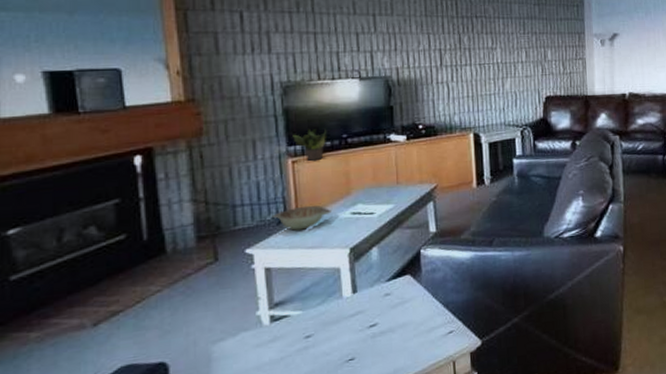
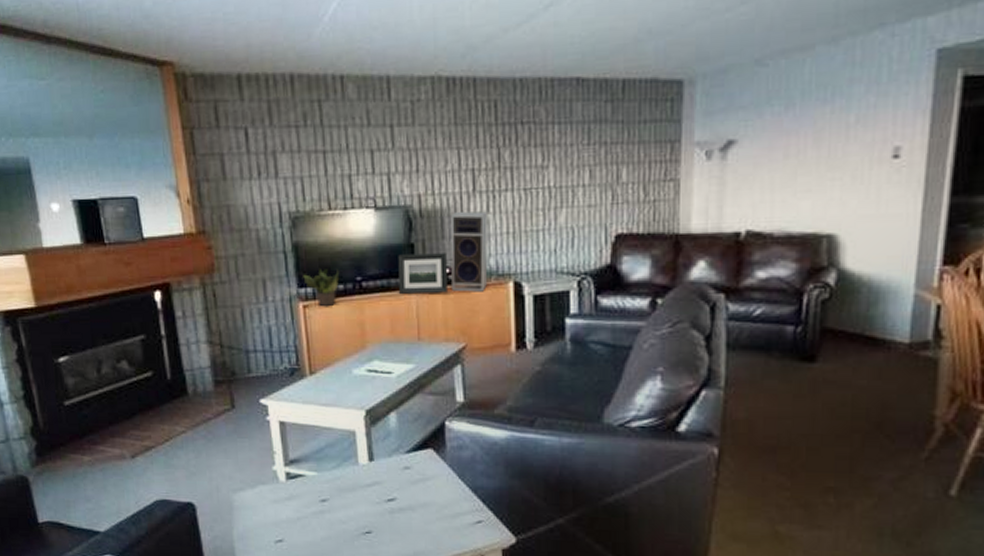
decorative bowl: present [272,205,331,231] -> none [284,357,345,385]
picture frame: none [379,113,421,147] -> present [398,253,447,294]
speaker: none [423,80,453,143] -> present [450,211,488,292]

